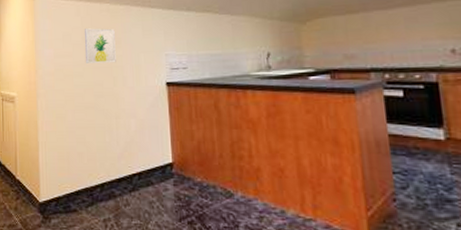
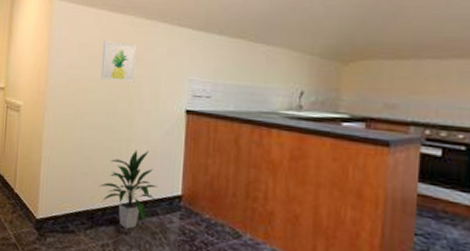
indoor plant: none [94,125,149,201] -> present [99,150,158,229]

